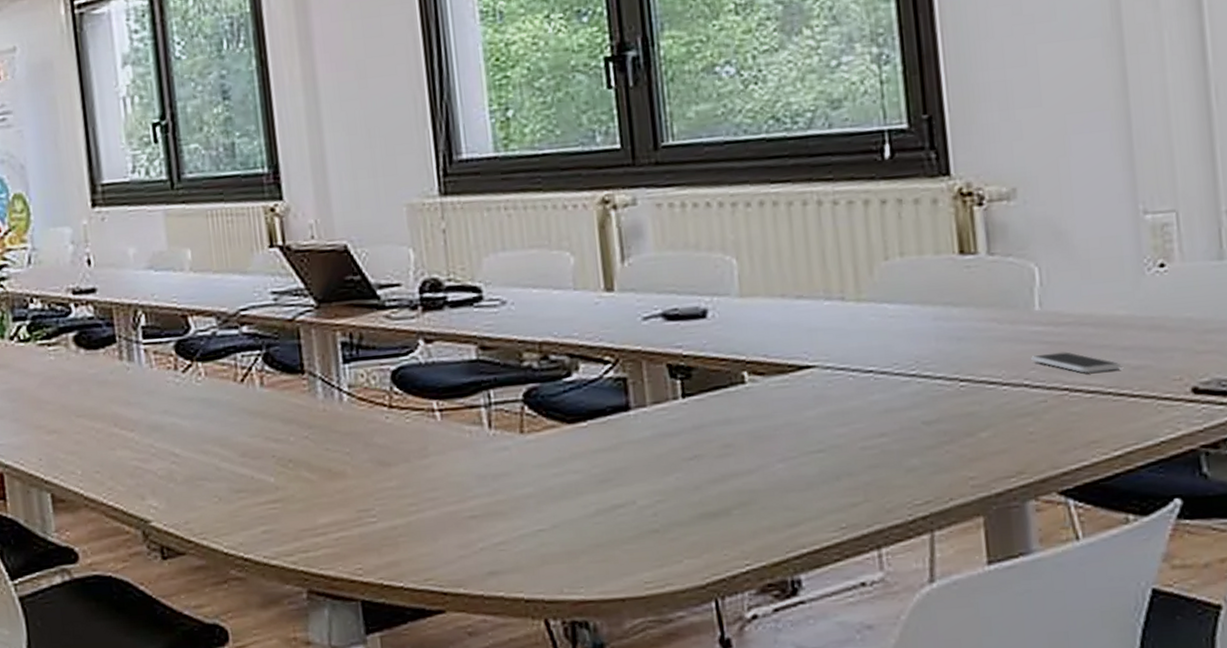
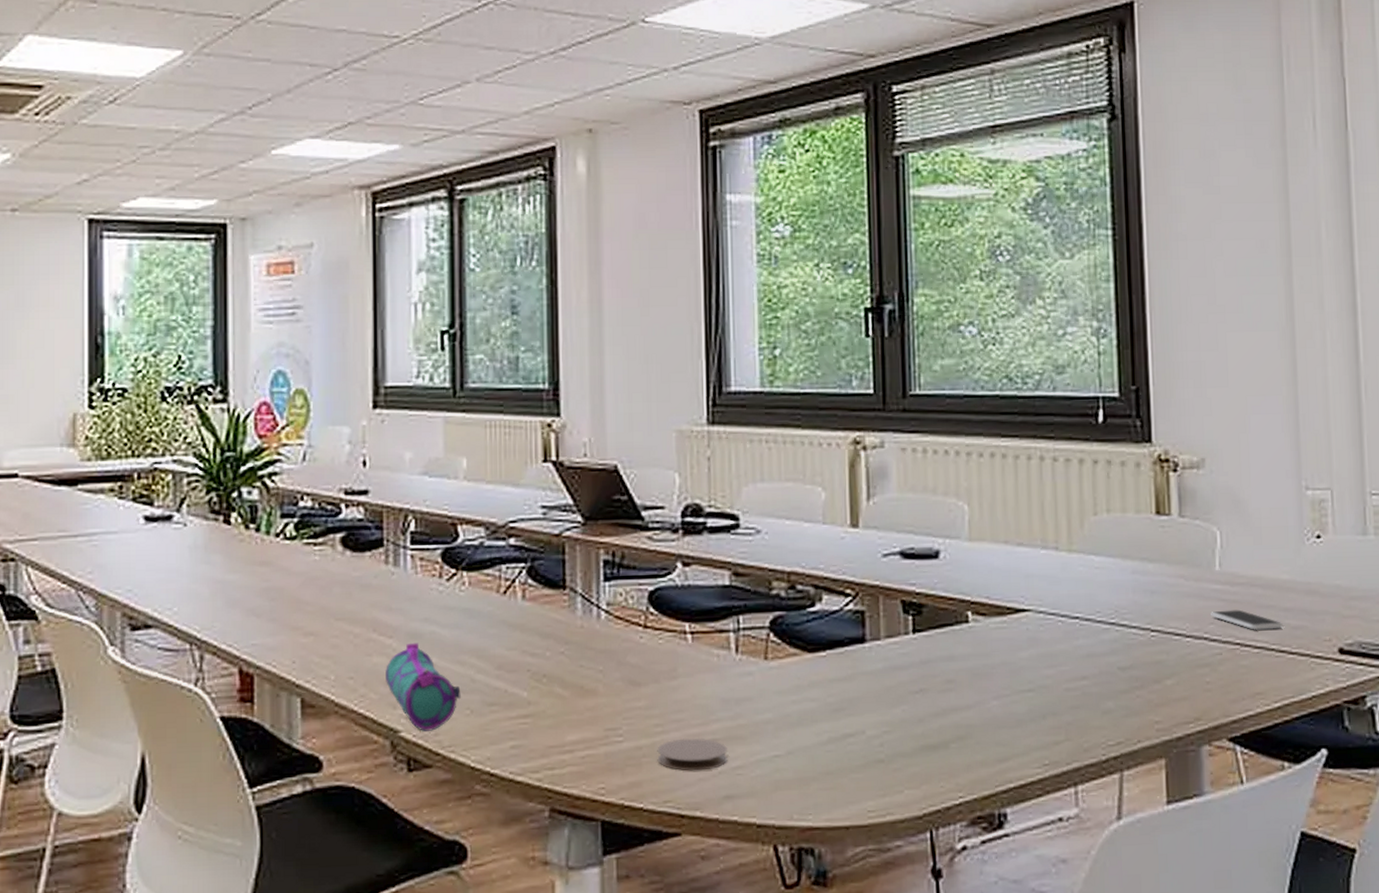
pencil case: none [130,434,208,520] -> present [386,642,461,731]
coaster: none [413,515,489,549] -> present [657,738,728,771]

